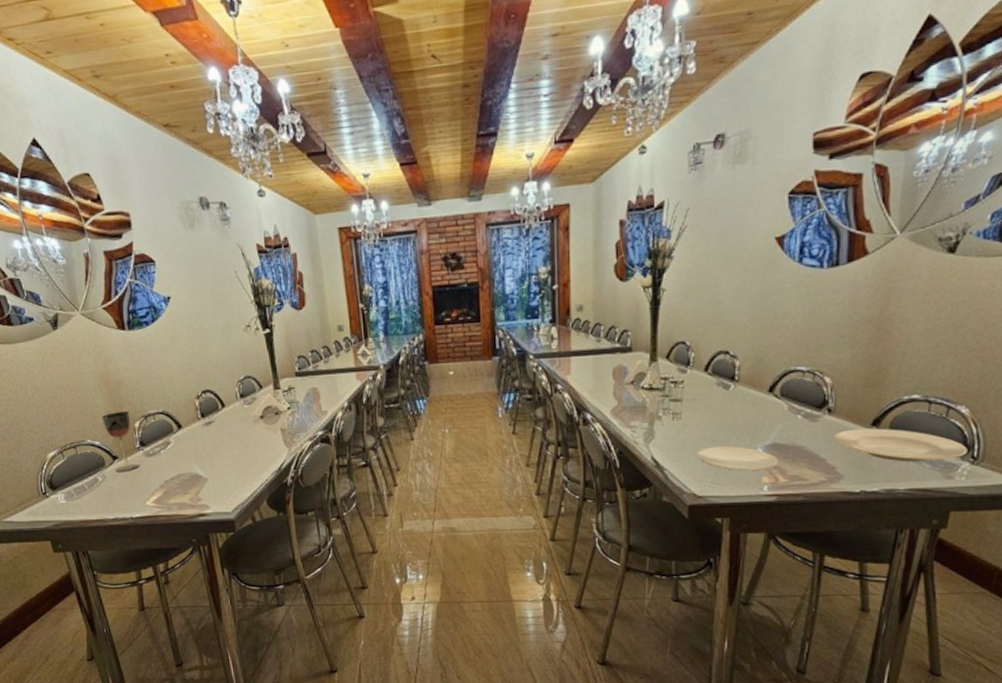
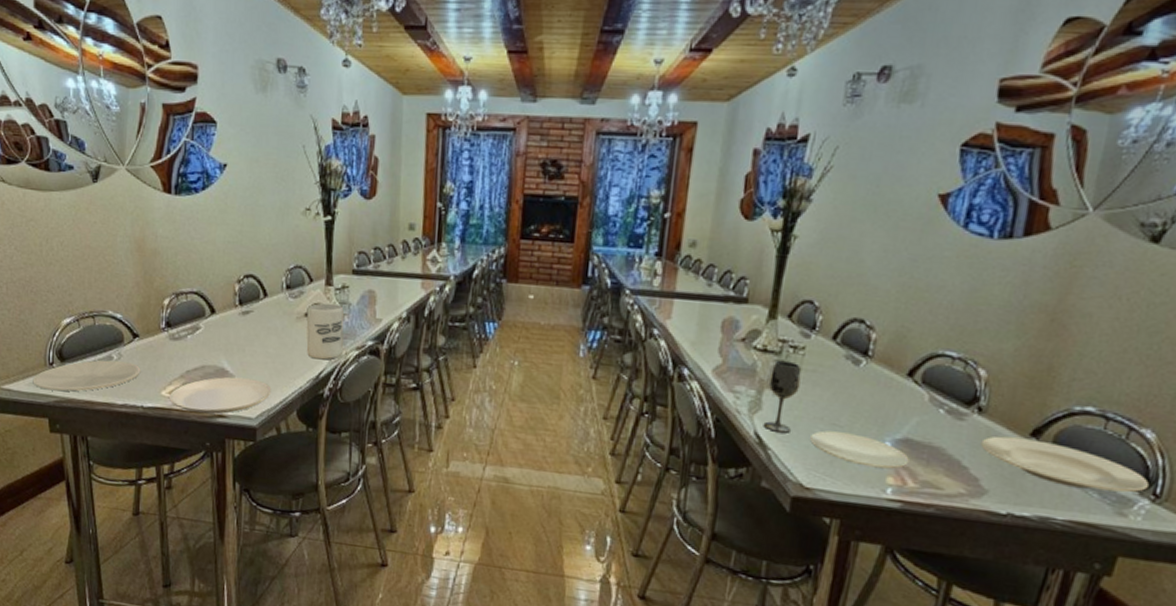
plate: none [30,482,125,517] -> present [33,360,141,392]
wineglass: present [102,411,139,473] -> none [129,284,161,354]
plate: none [154,479,242,516] -> present [169,377,272,414]
cup: none [261,404,299,454] -> present [306,303,345,360]
wine glass: none [657,394,683,455] -> present [763,360,801,433]

